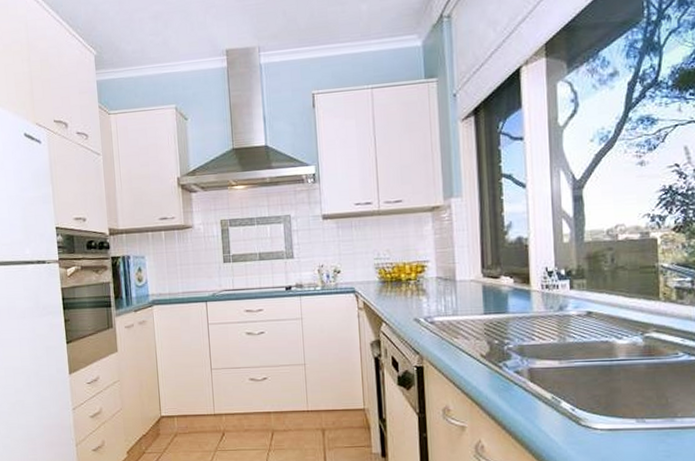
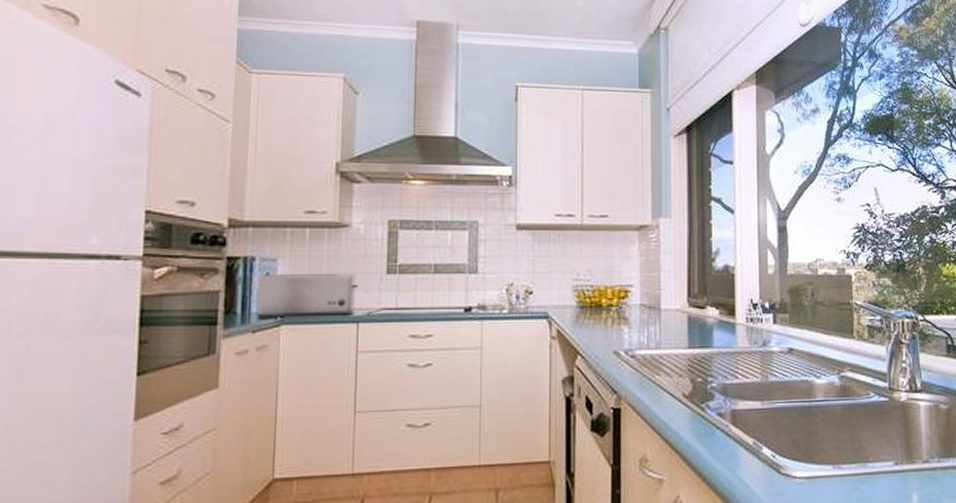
toaster: none [134,264,204,302] -> present [257,274,359,320]

